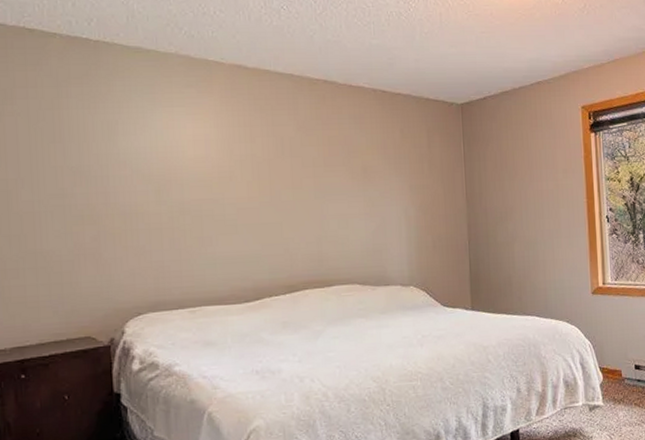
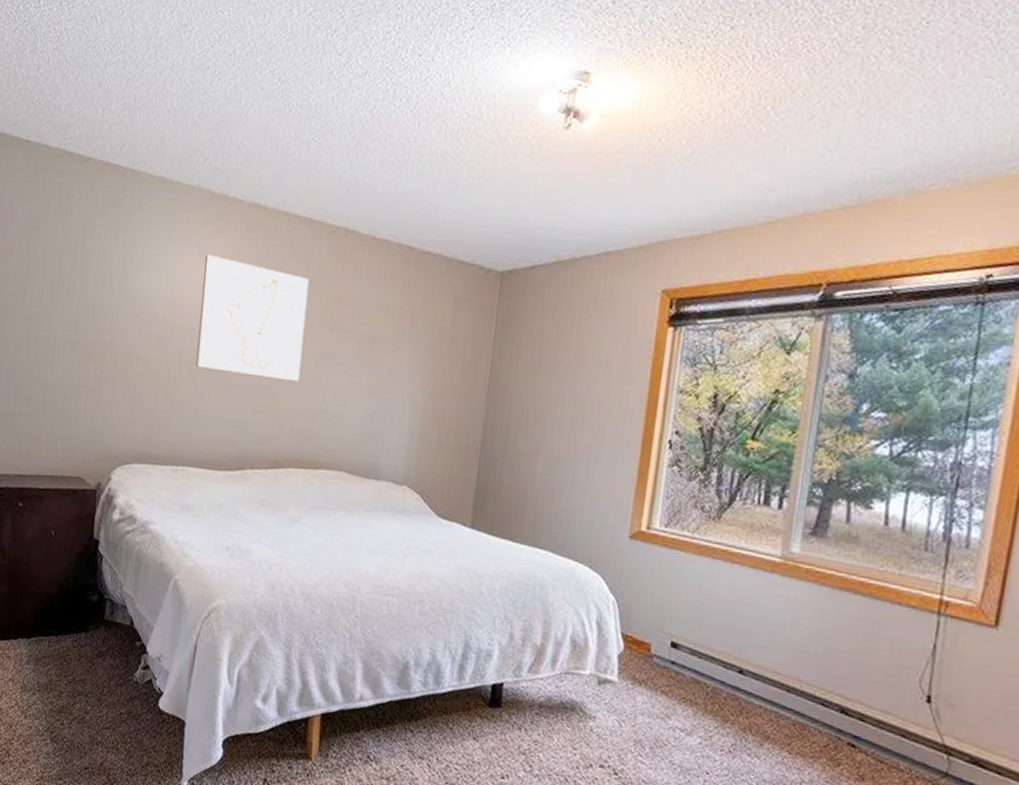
wall art: none [194,112,303,215] -> present [196,254,309,382]

